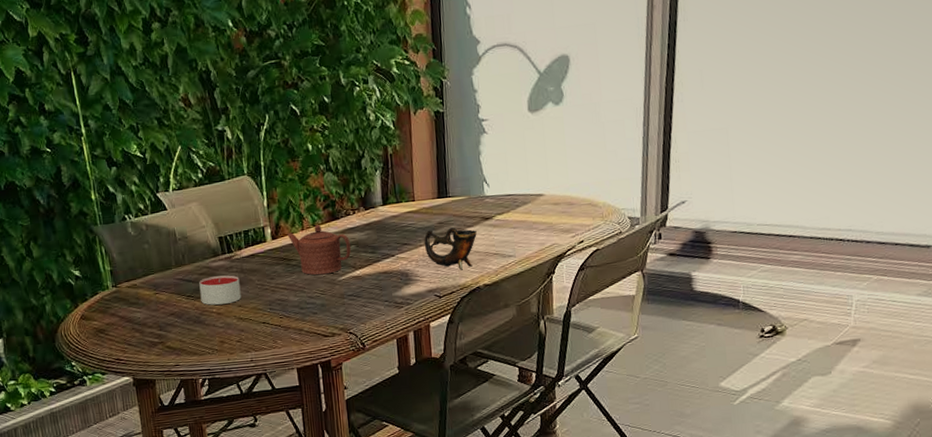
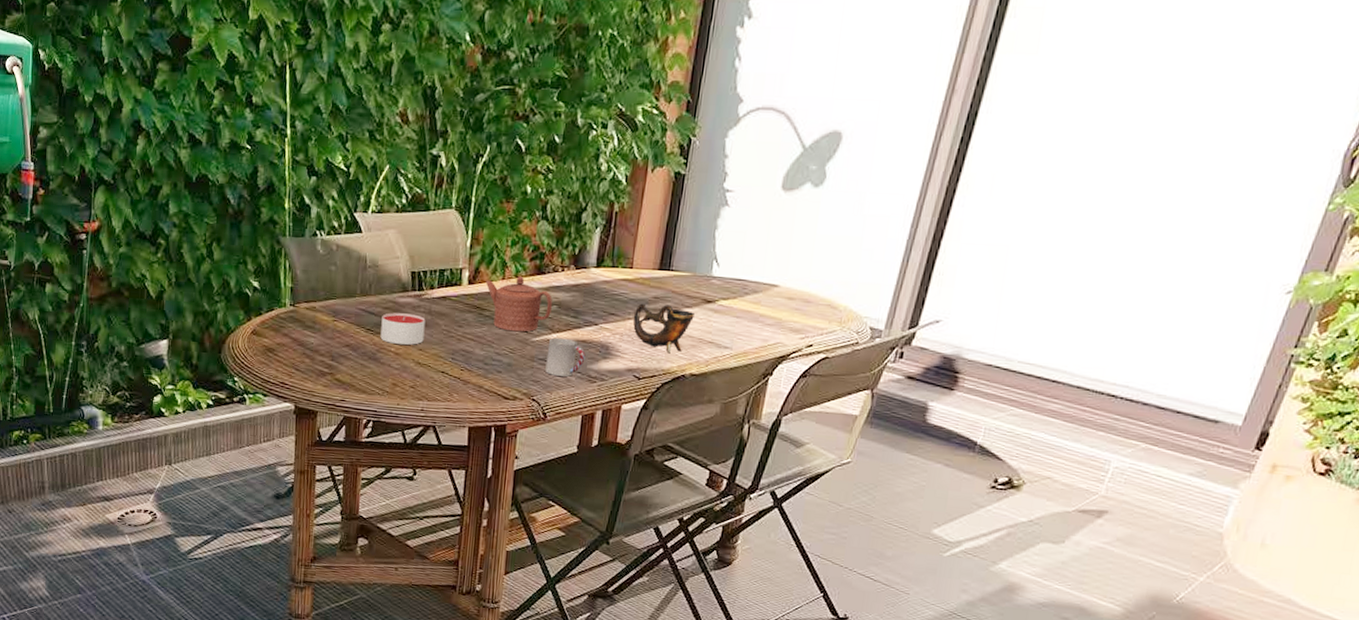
cup: none [354,272,389,308] -> present [545,337,586,377]

